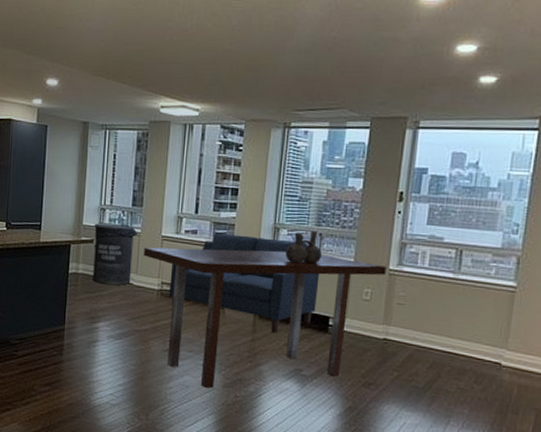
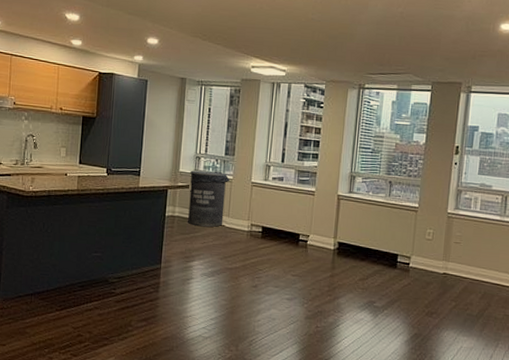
dining table: present [144,247,386,388] -> none [235,192,445,320]
sofa: present [169,232,320,334] -> none [257,179,390,270]
ceramic vessel: present [286,230,322,264] -> none [361,179,391,208]

